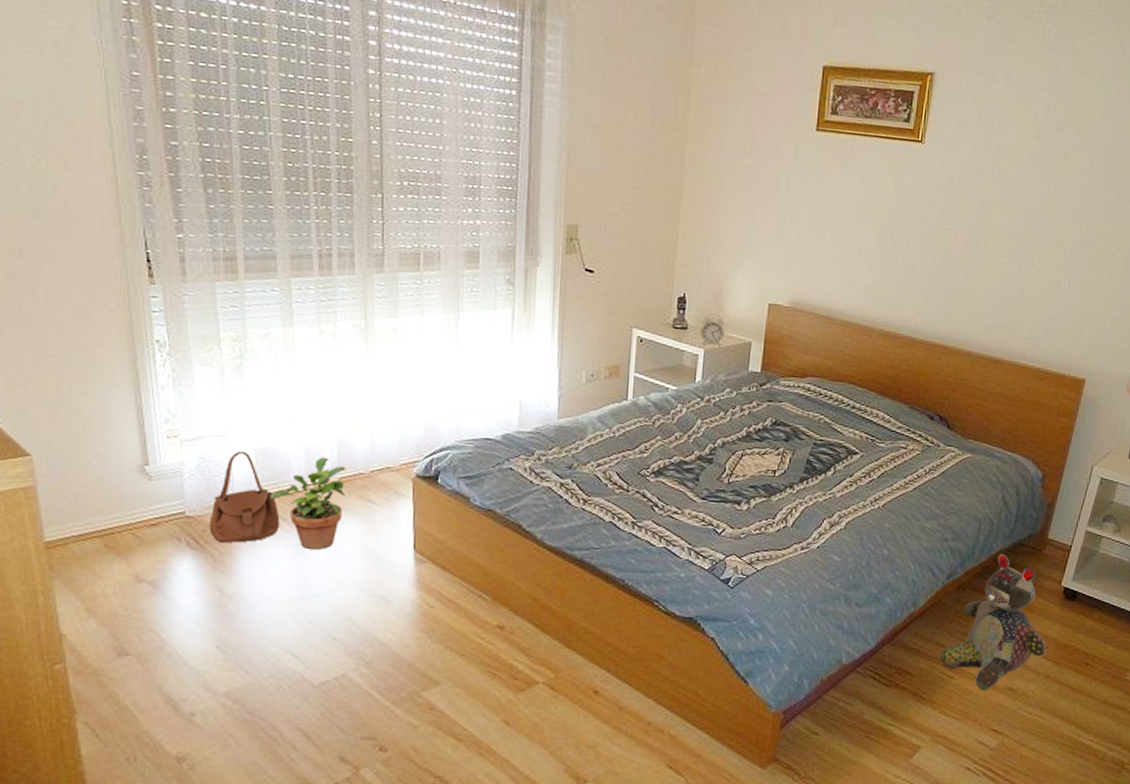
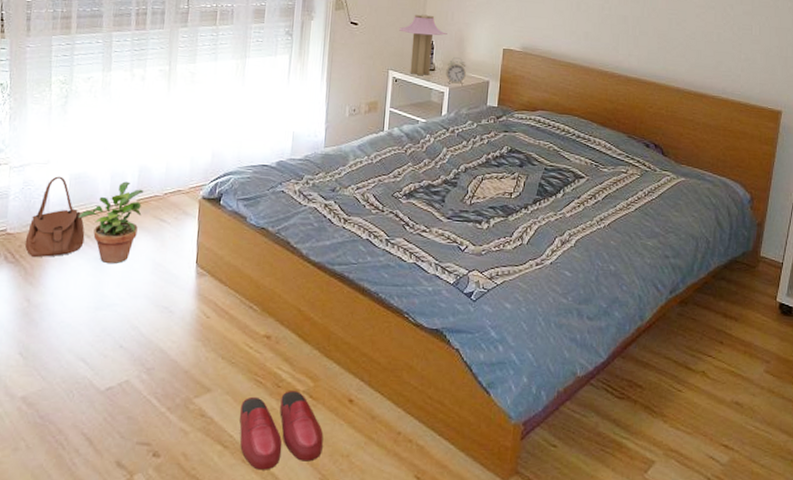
slippers: none [474,683,567,762] -> present [240,391,324,470]
table lamp: none [644,260,702,336] -> present [399,14,447,76]
stuffed bear: present [940,554,1047,691] -> none [668,271,768,405]

